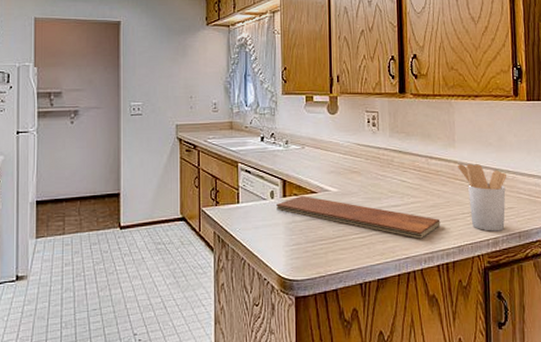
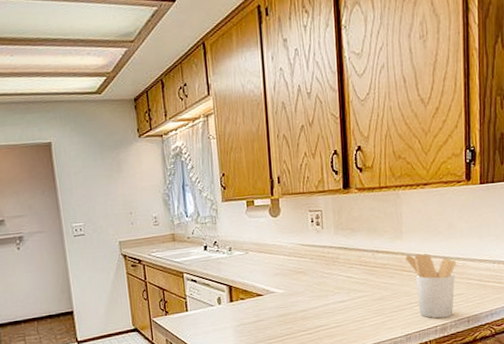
chopping board: present [277,195,441,239] -> none [224,299,388,331]

